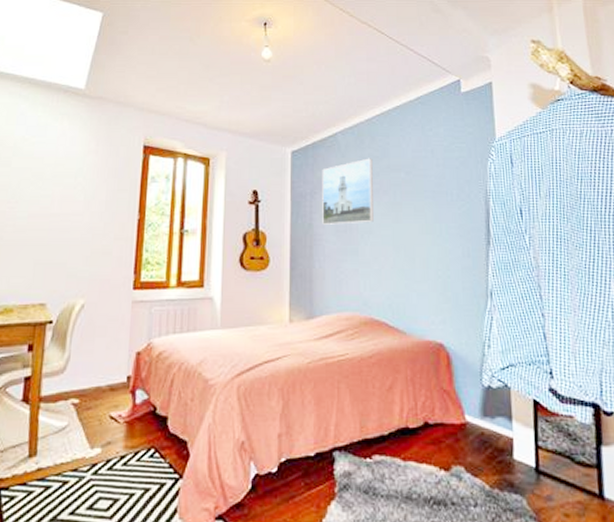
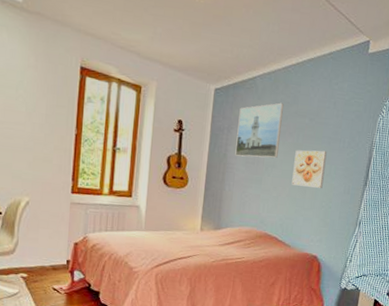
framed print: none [394,207,435,253] -> present [291,150,327,188]

